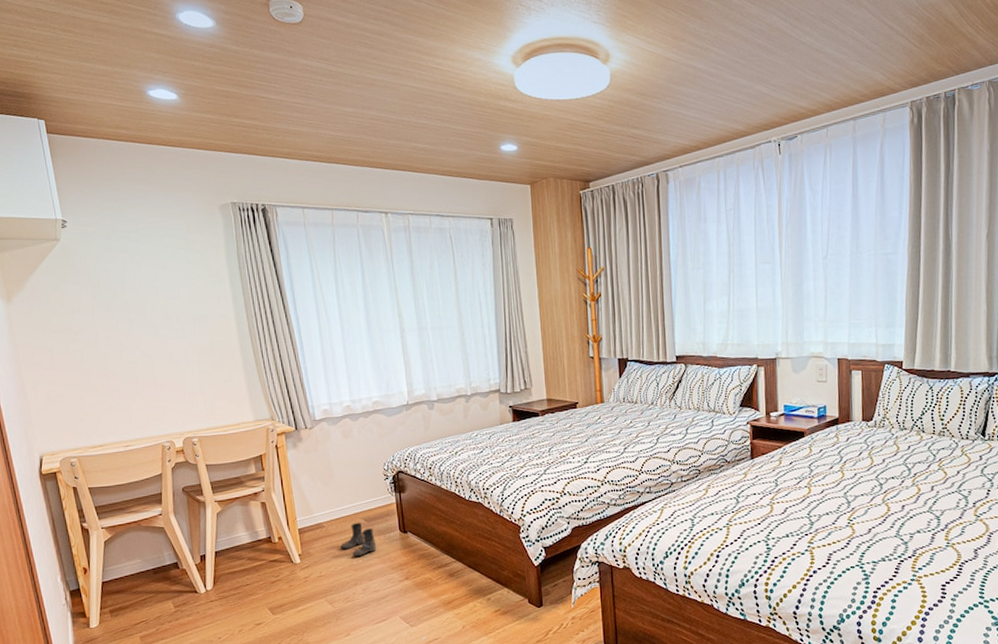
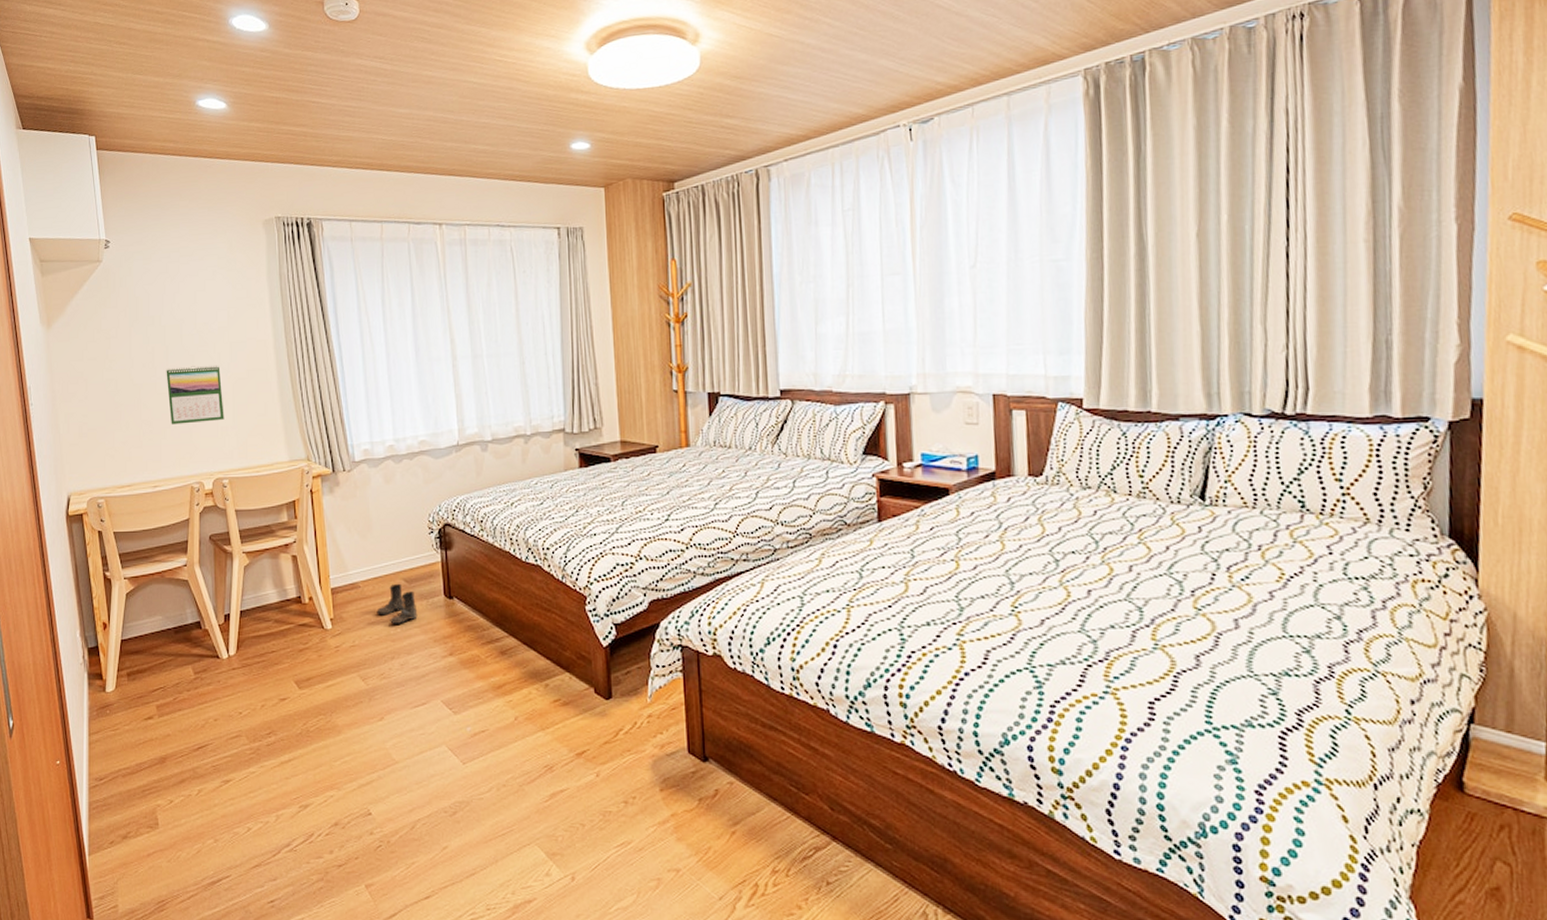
calendar: none [131,336,191,390] -> present [166,365,224,425]

